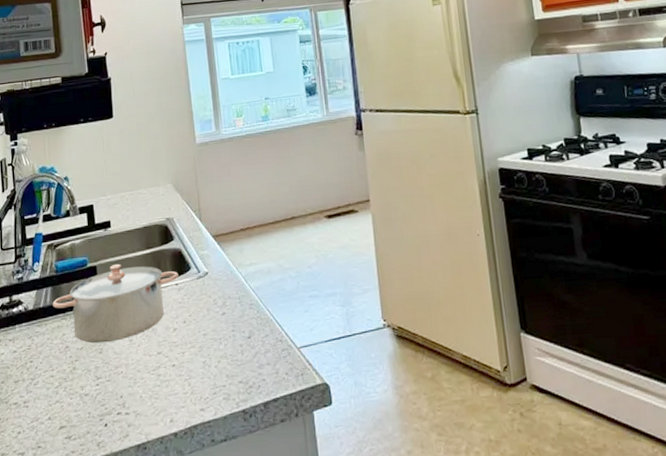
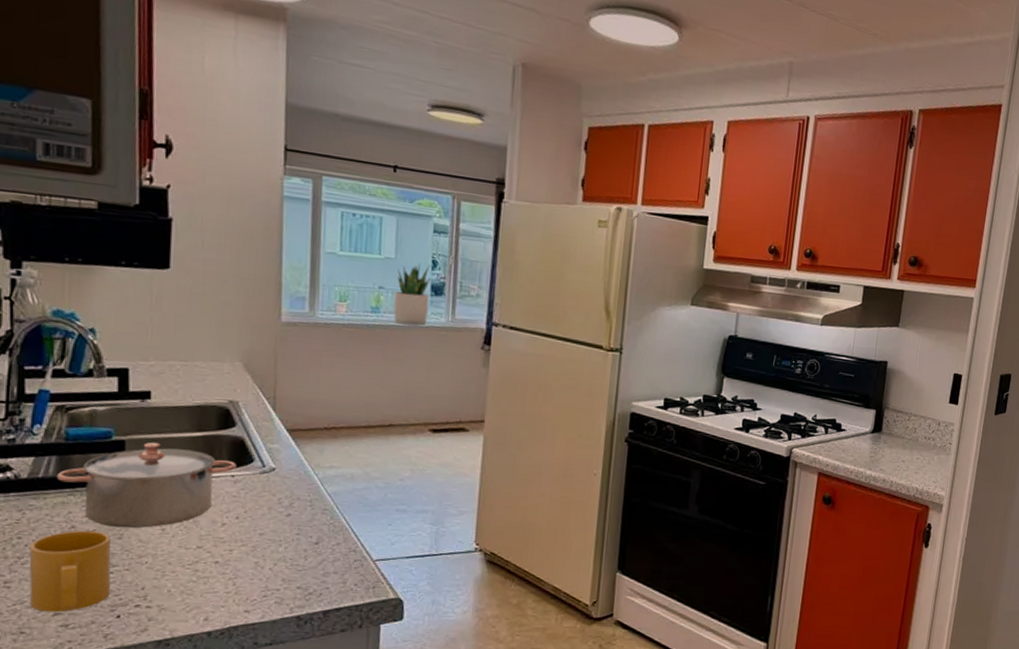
mug: none [39,348,99,427] -> present [29,530,112,613]
planter: none [277,71,307,127] -> present [393,264,431,326]

